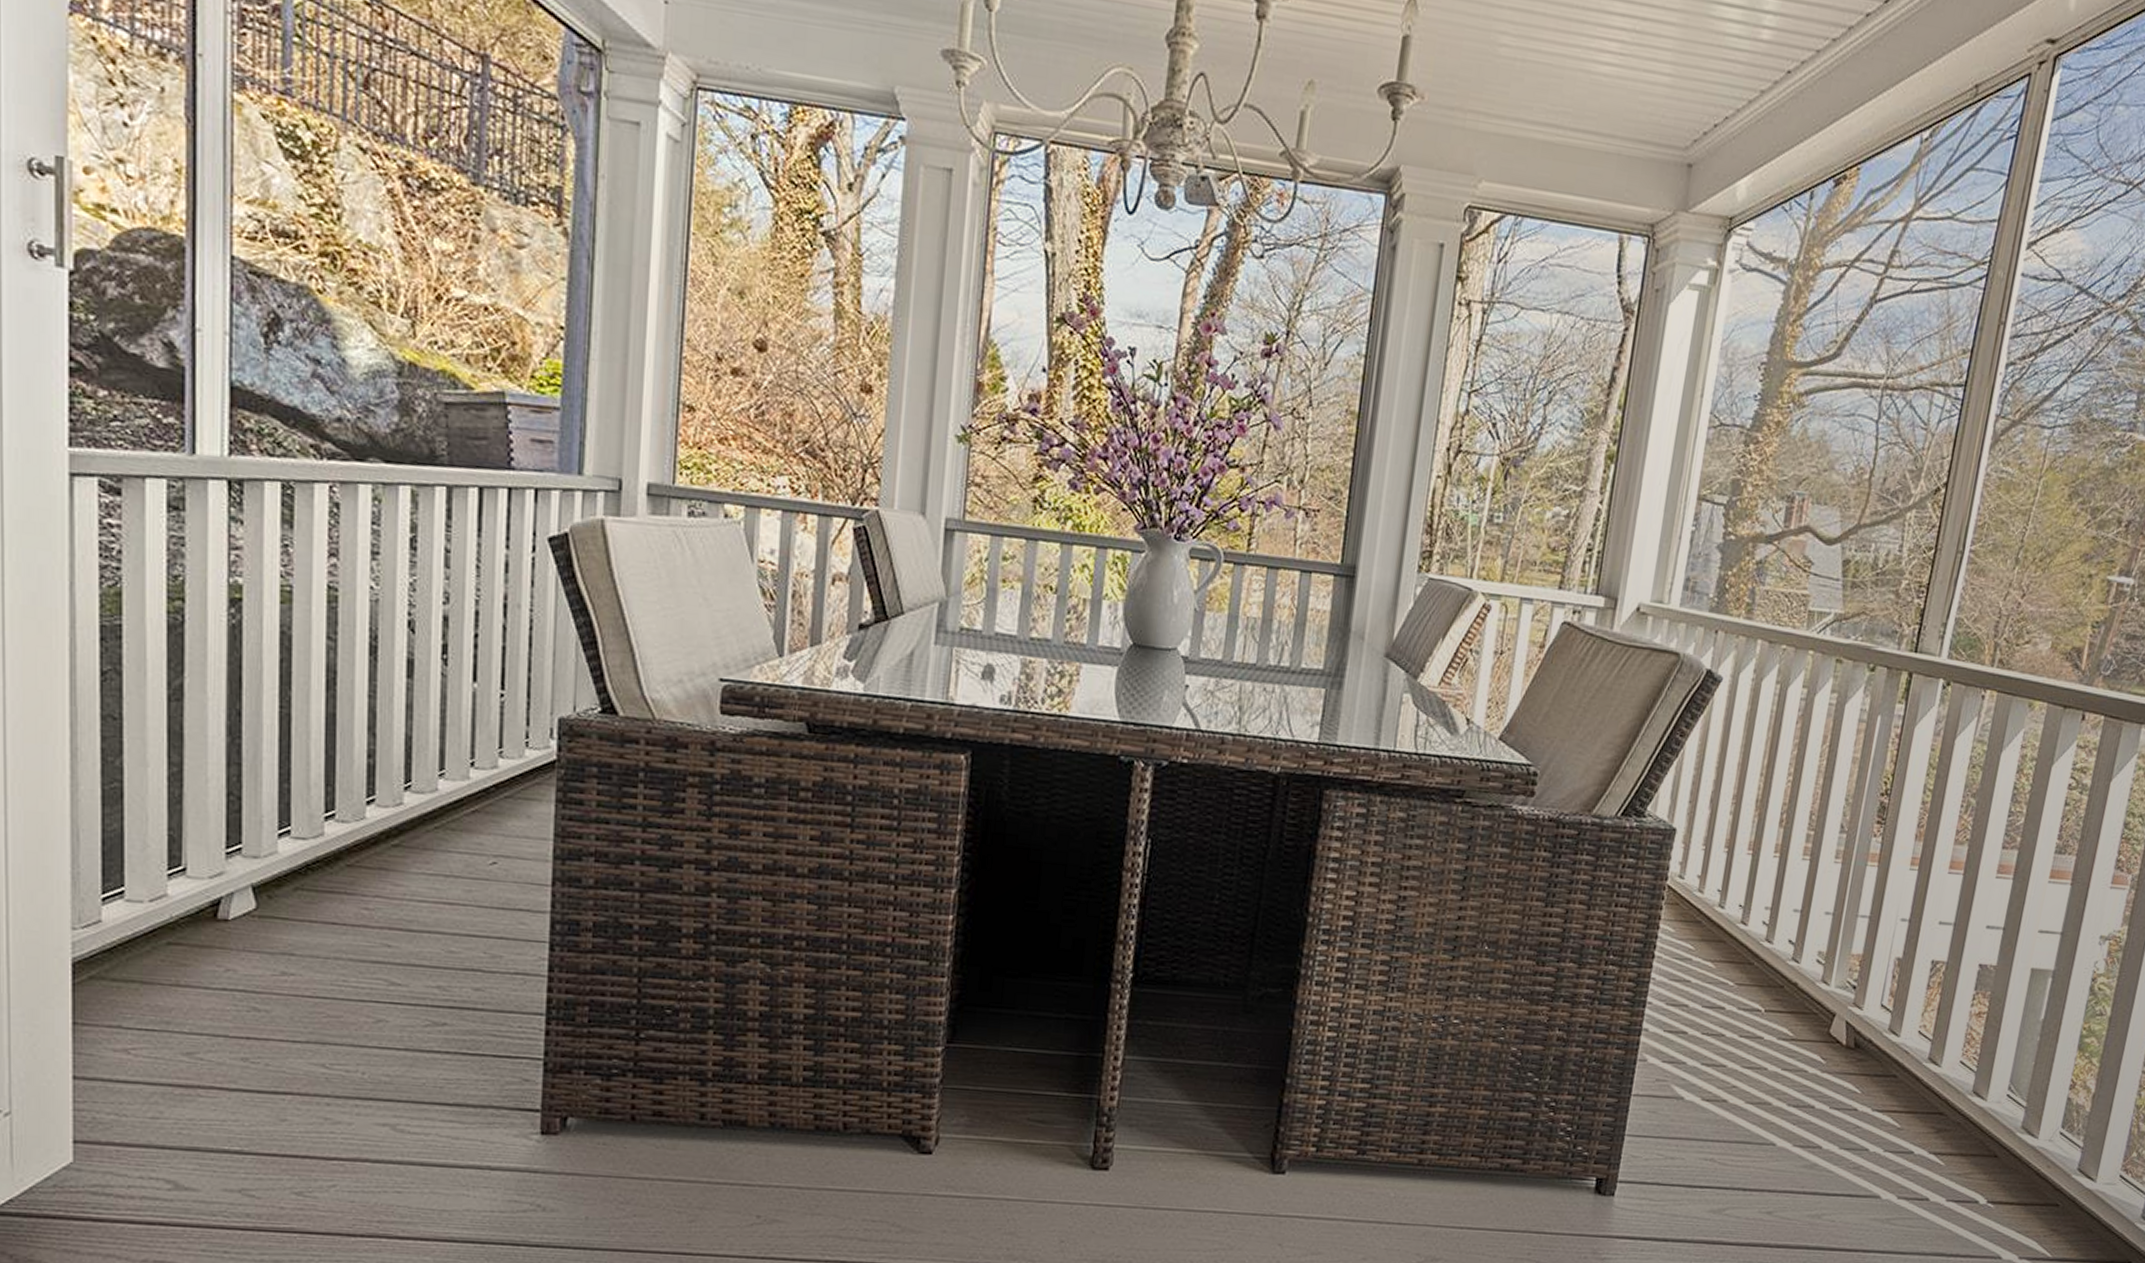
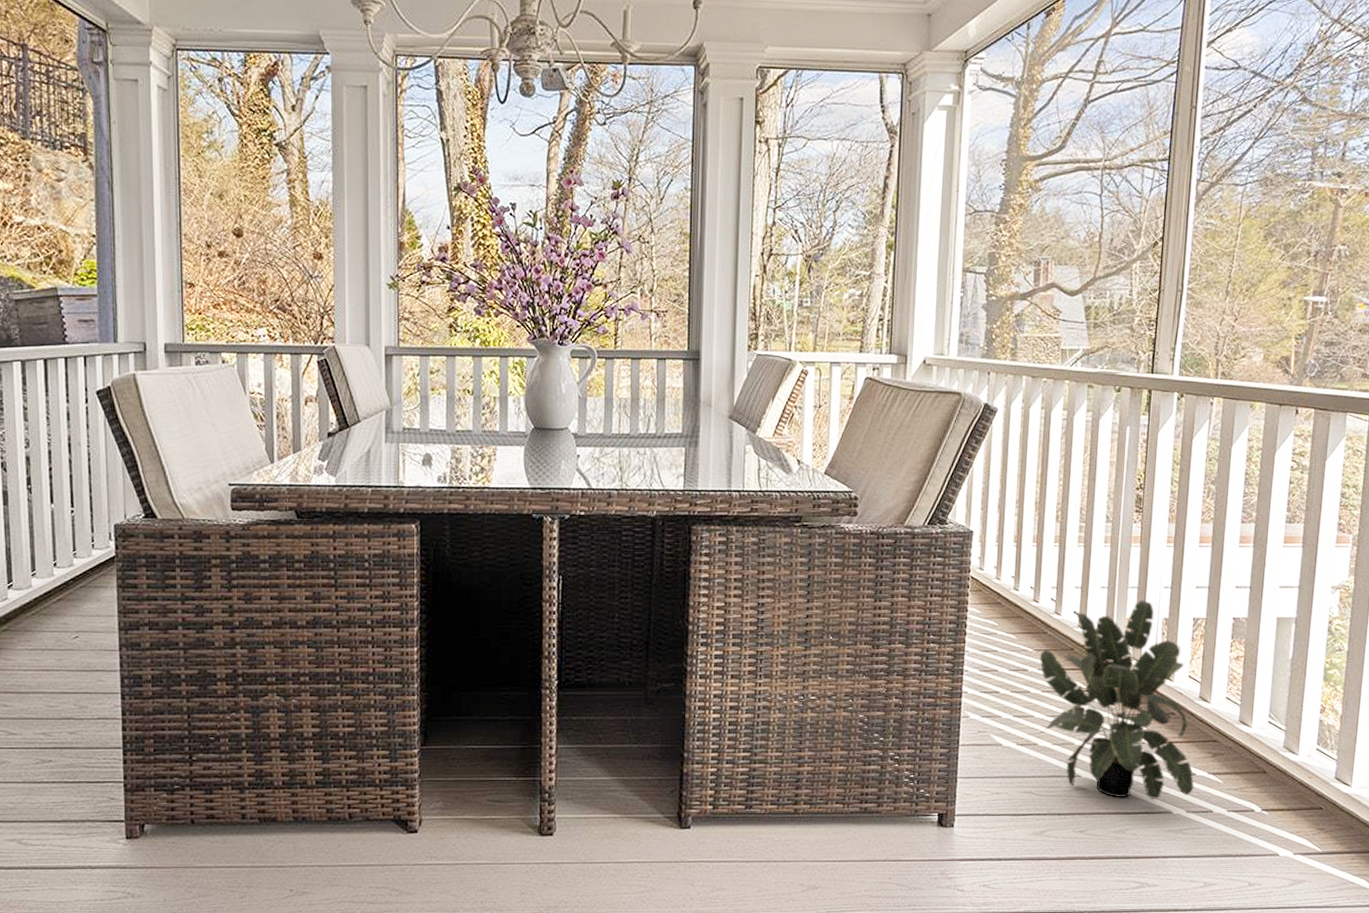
potted plant: none [1738,933,1915,1181] -> present [1039,600,1194,800]

